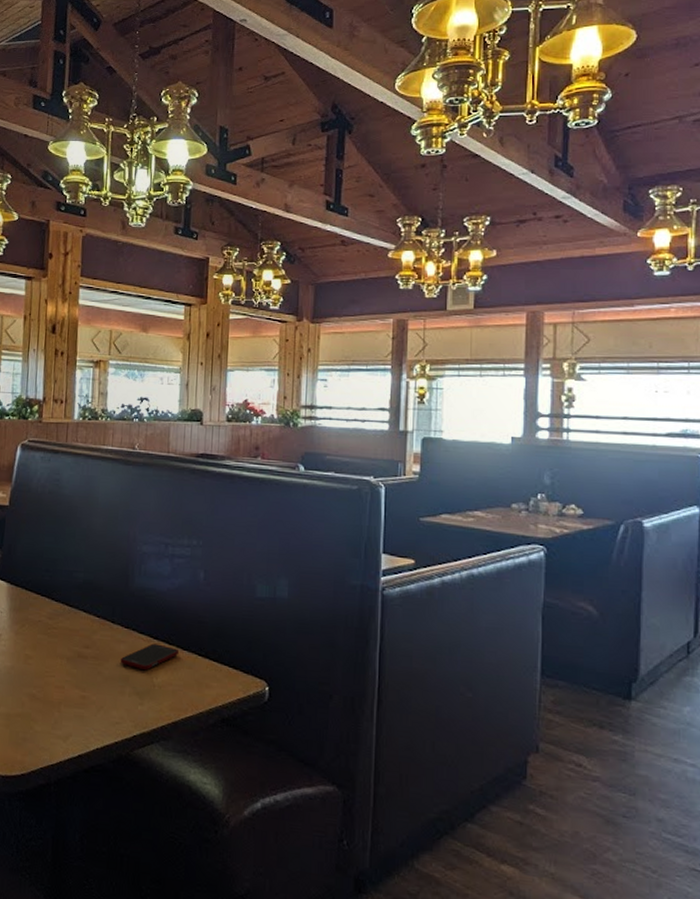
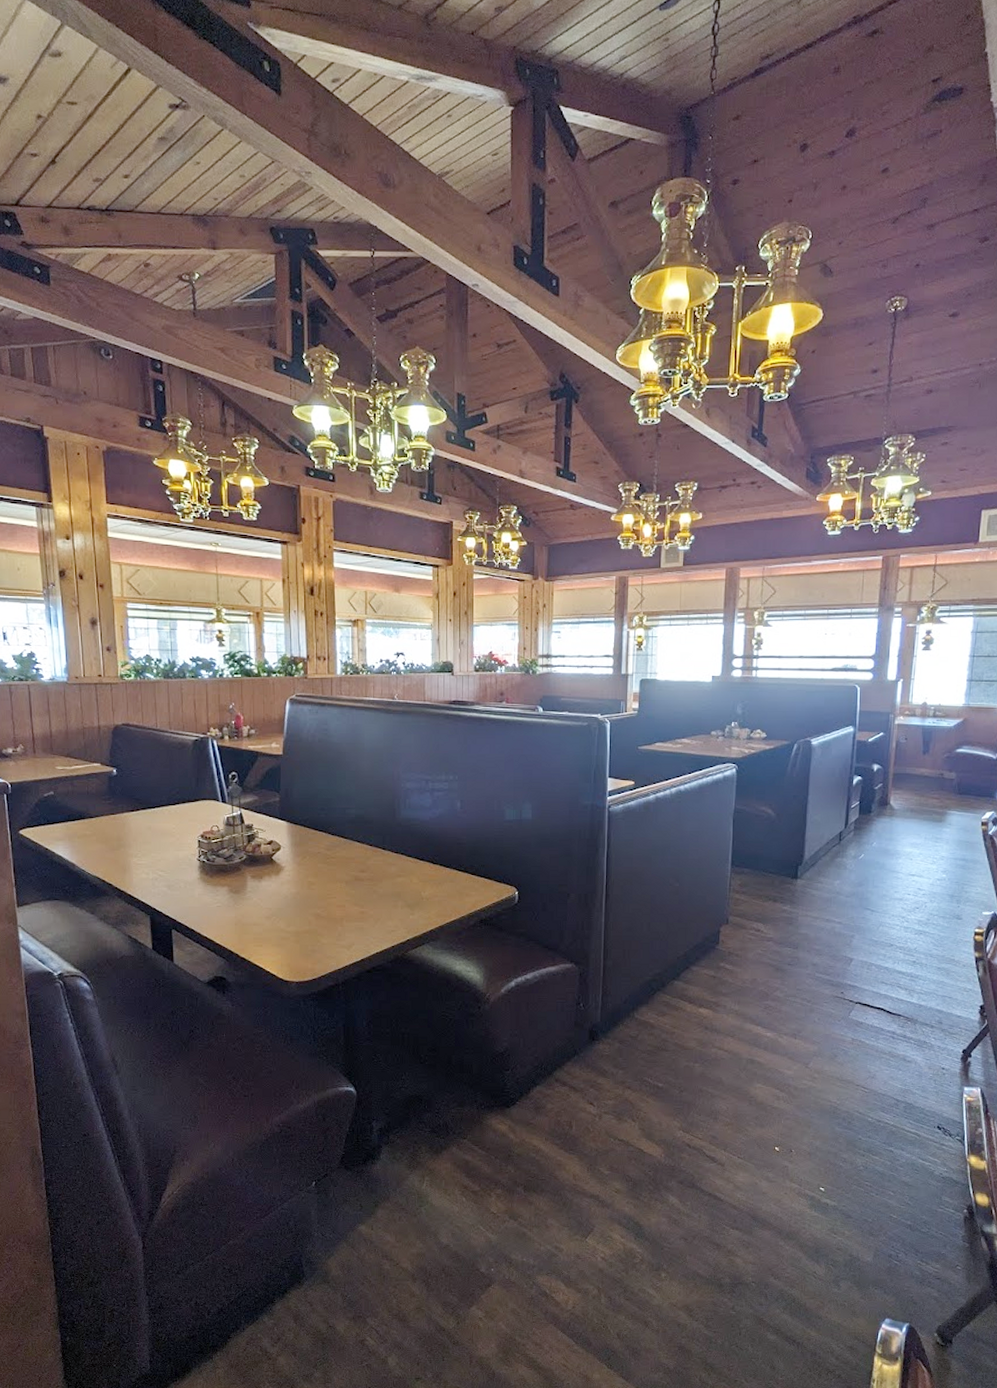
cell phone: present [120,643,178,671] -> none [392,864,442,887]

